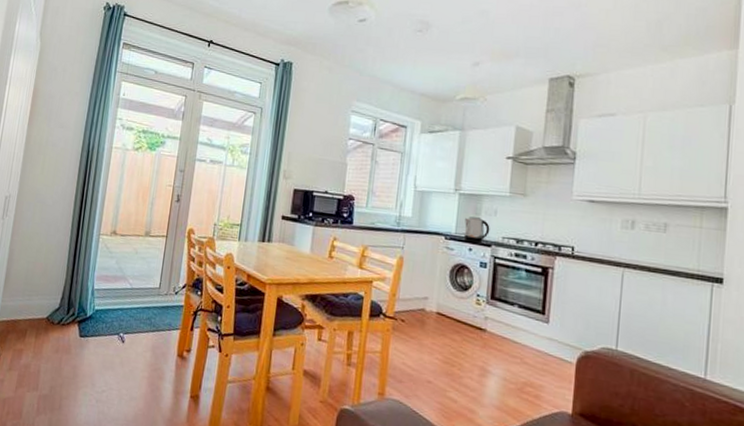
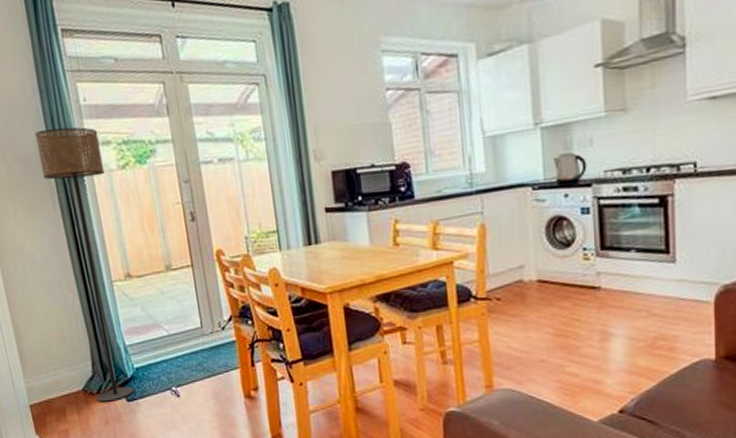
floor lamp: none [55,108,126,334] -> present [34,127,135,402]

